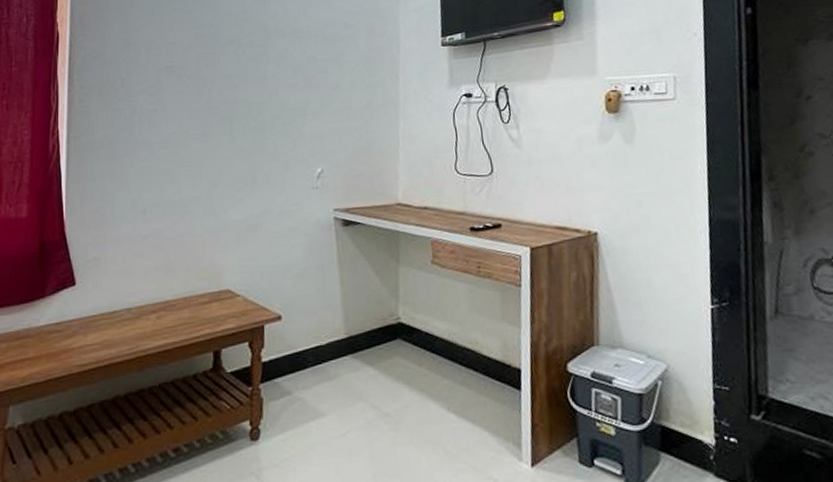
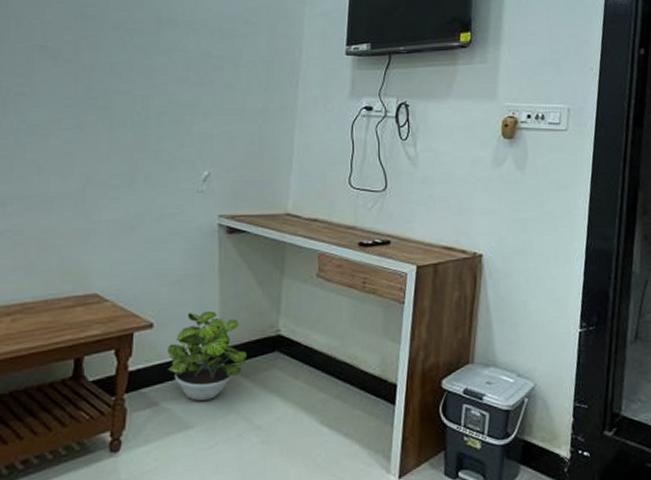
potted plant: none [296,301,371,389] -> present [168,310,248,401]

